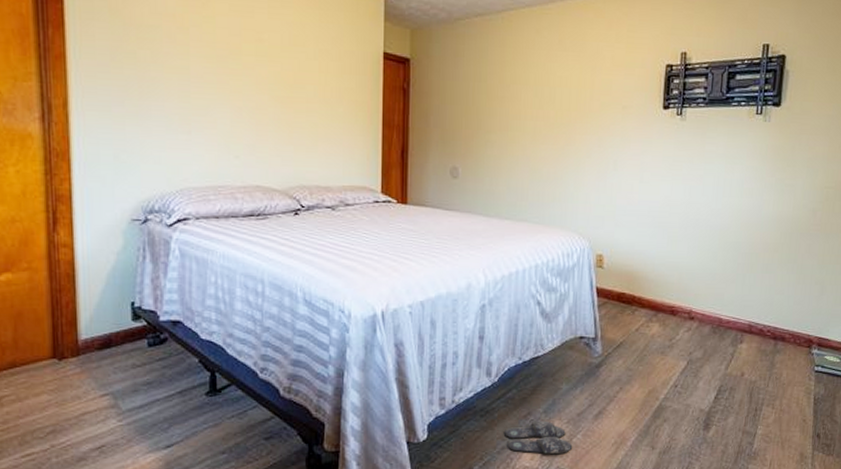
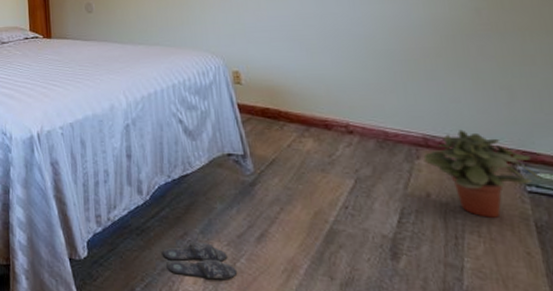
potted plant: none [745,318,826,393] -> present [423,130,540,218]

